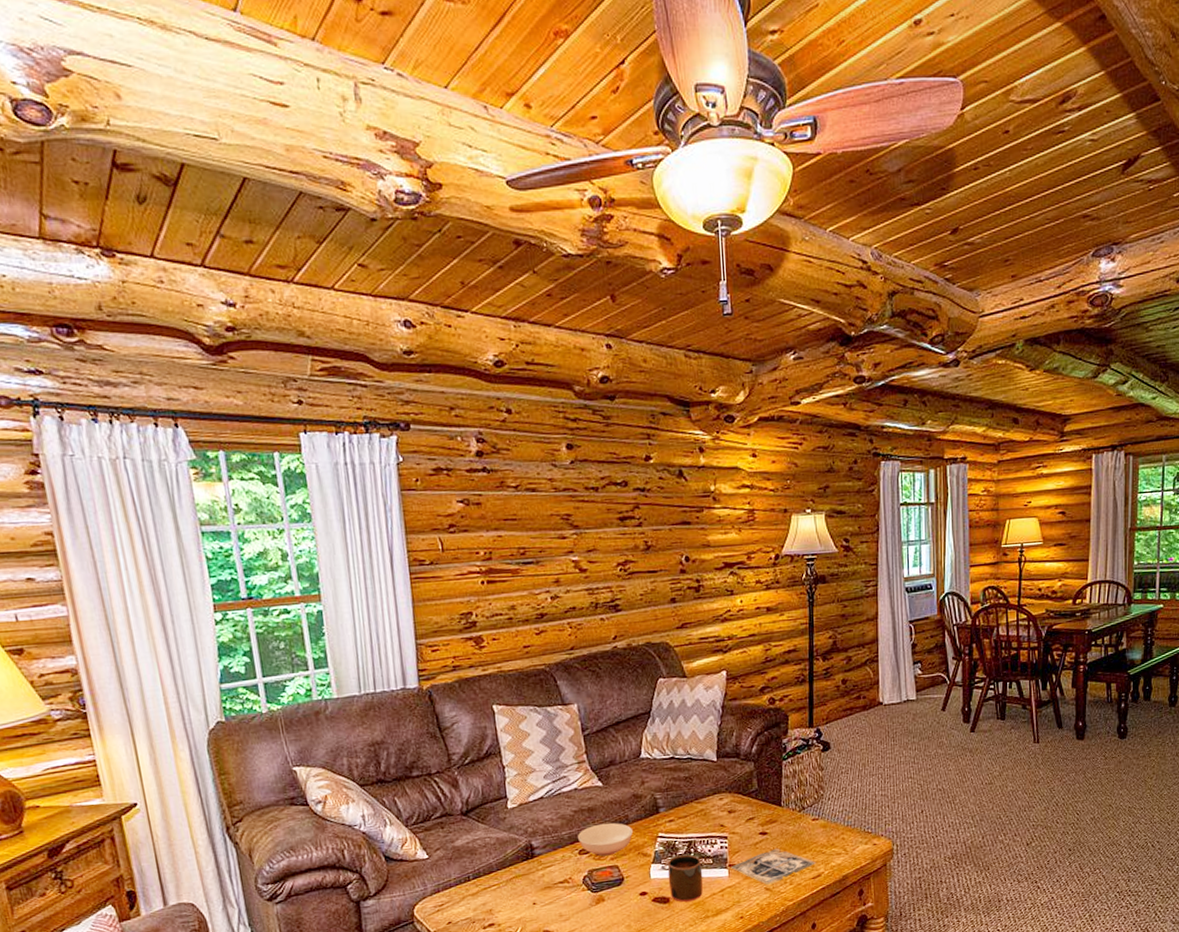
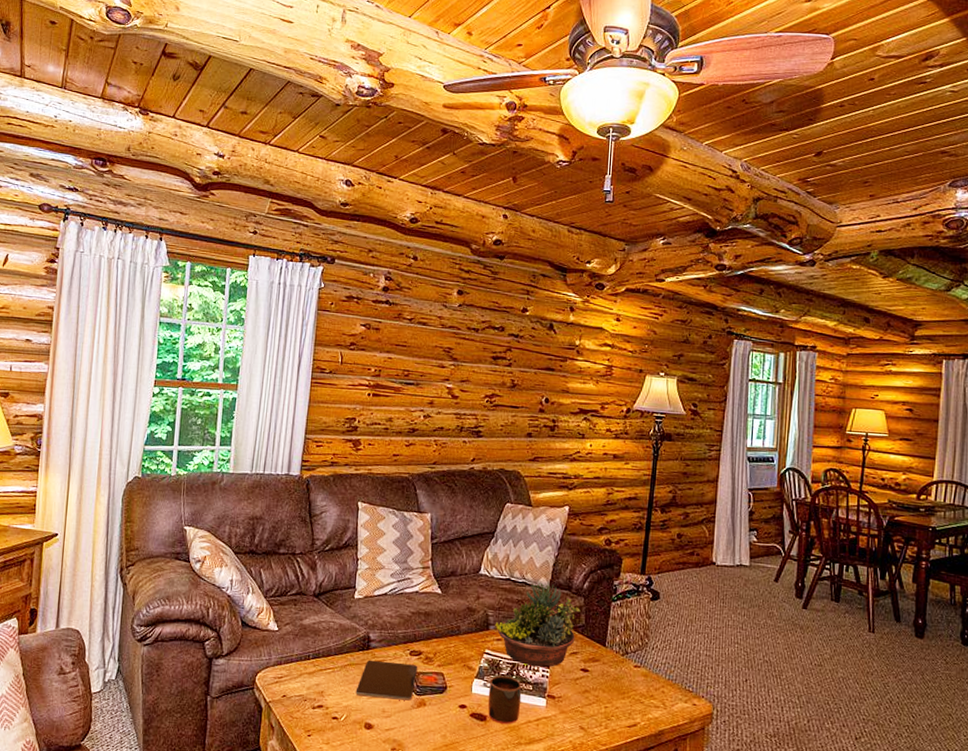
tablet: none [527,863,590,906] -> present [355,659,418,701]
bowl: present [578,822,633,857] -> none [411,629,462,662]
succulent planter: none [665,751,752,841] -> present [495,579,581,668]
magazine: present [731,848,817,885] -> none [549,687,634,724]

